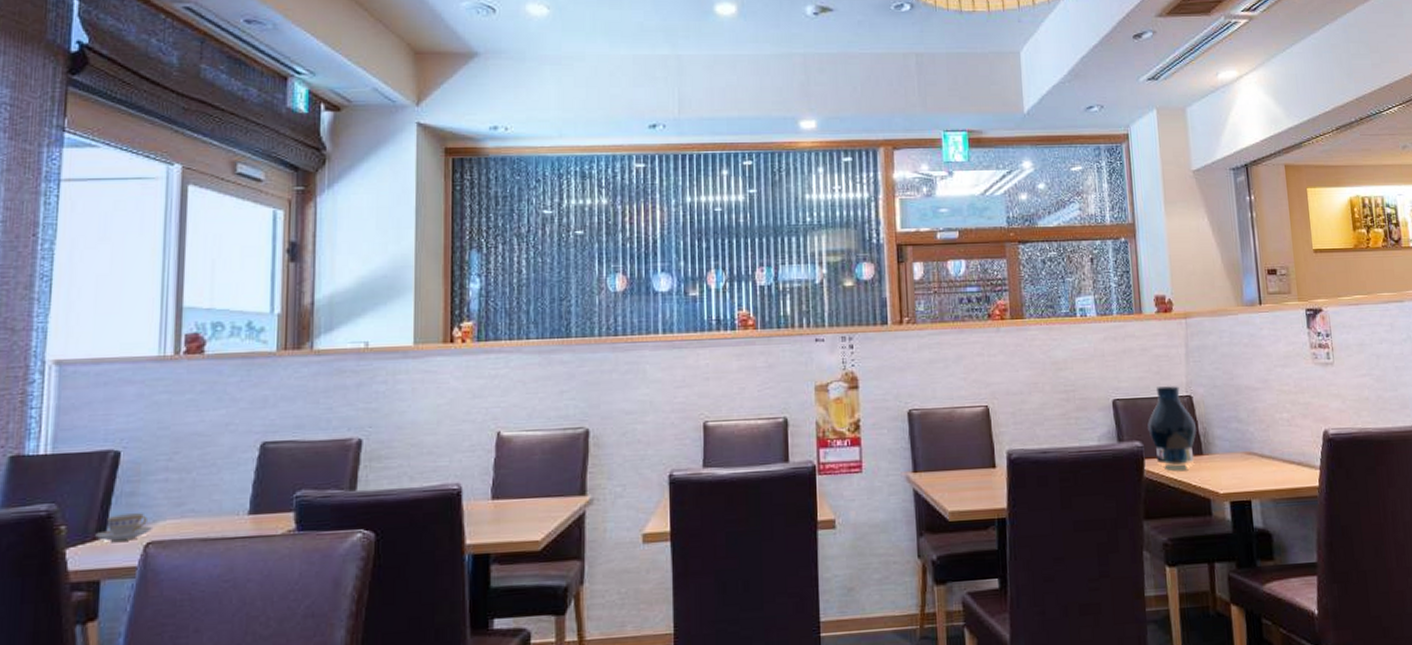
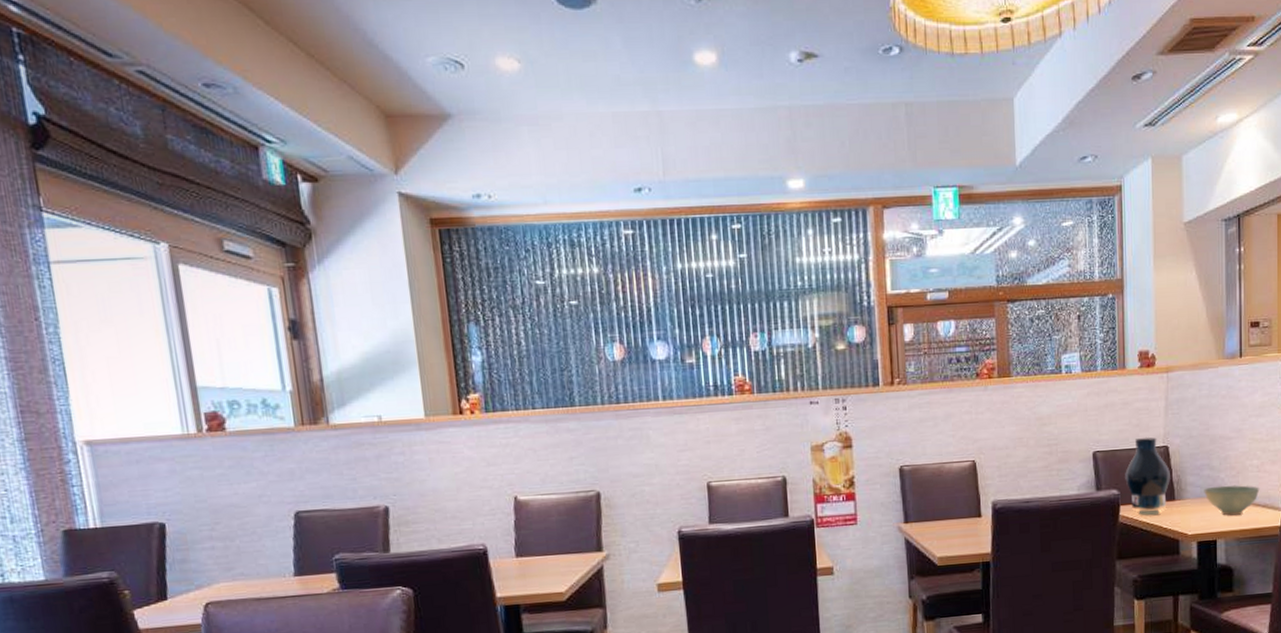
teacup: present [94,513,154,542] -> none [156,577,210,603]
bowl: none [1233,440,1293,474] -> present [1204,485,1260,516]

